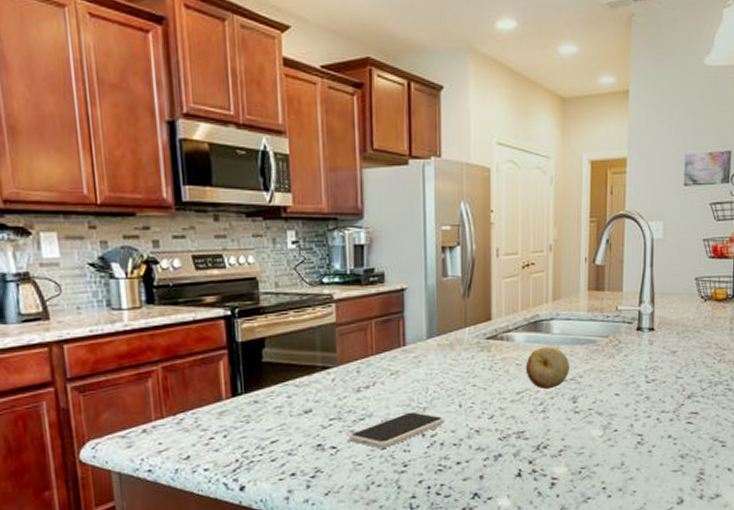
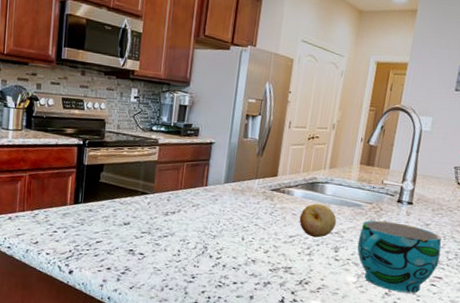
smartphone: present [349,412,445,449] -> none [154,237,230,262]
cup: none [598,355,693,438] -> present [357,220,442,293]

